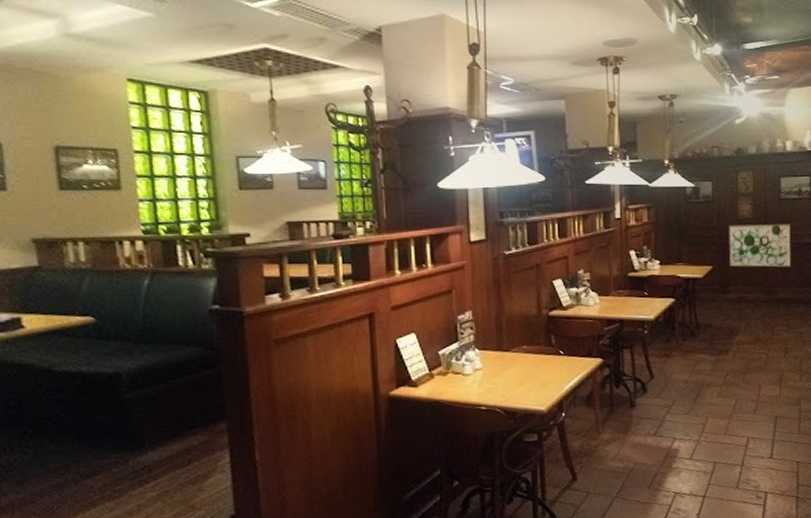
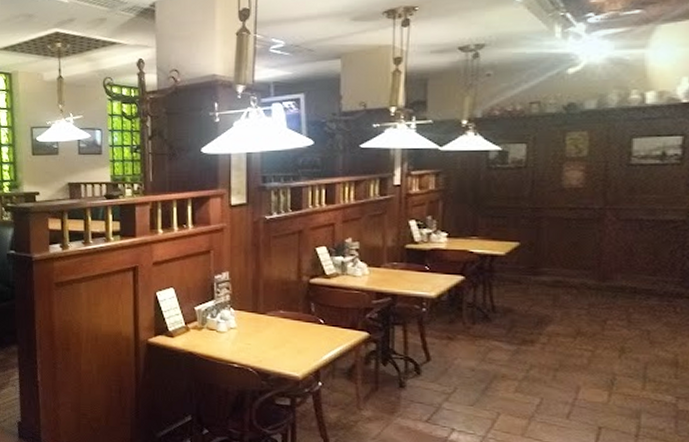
wall art: present [728,224,792,268] -> none [545,195,644,249]

